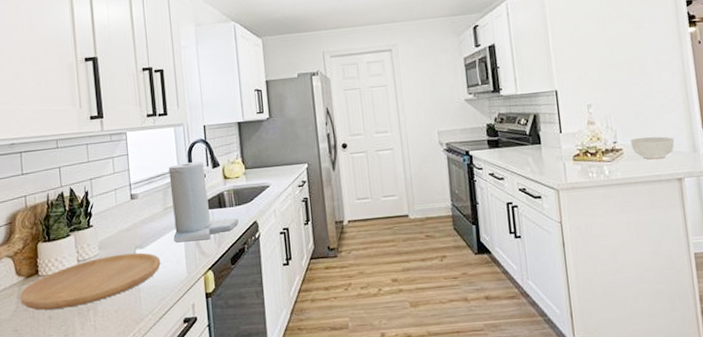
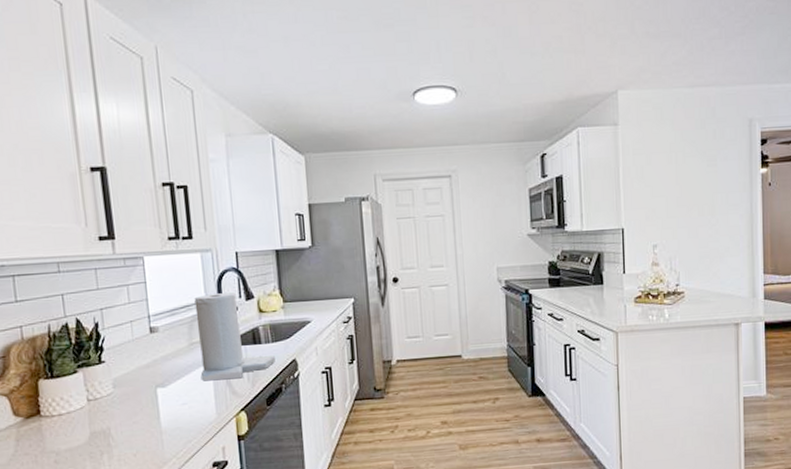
cutting board: present [20,252,161,310] -> none [19,391,186,454]
bowl: present [630,136,675,160] -> none [692,280,736,304]

